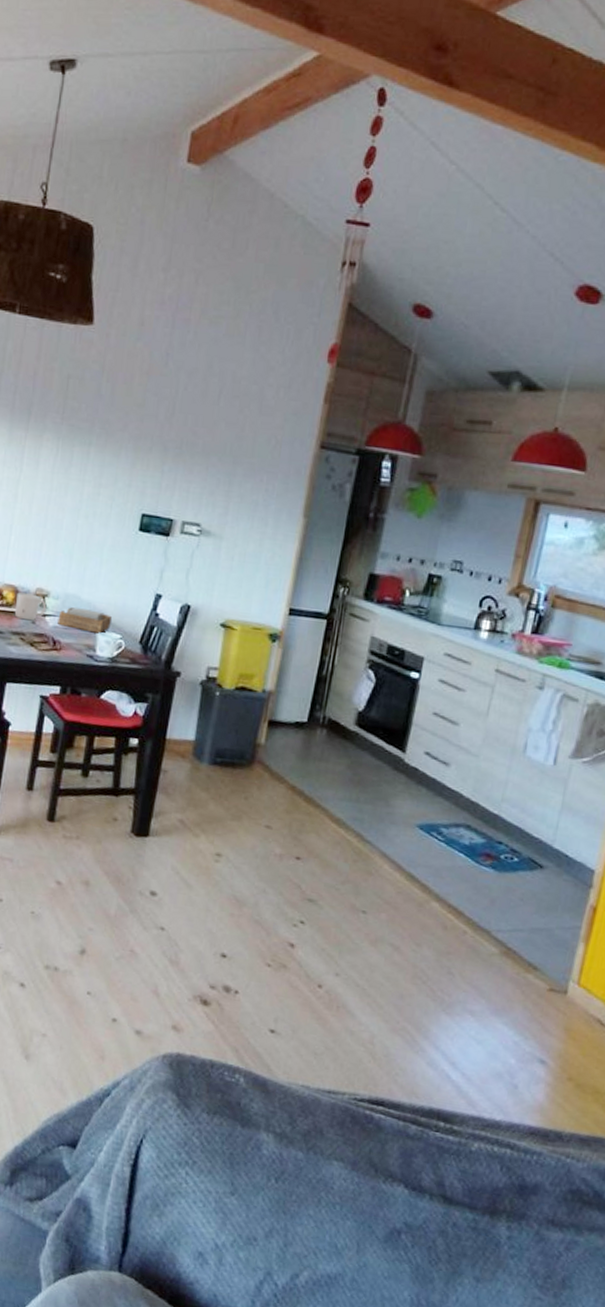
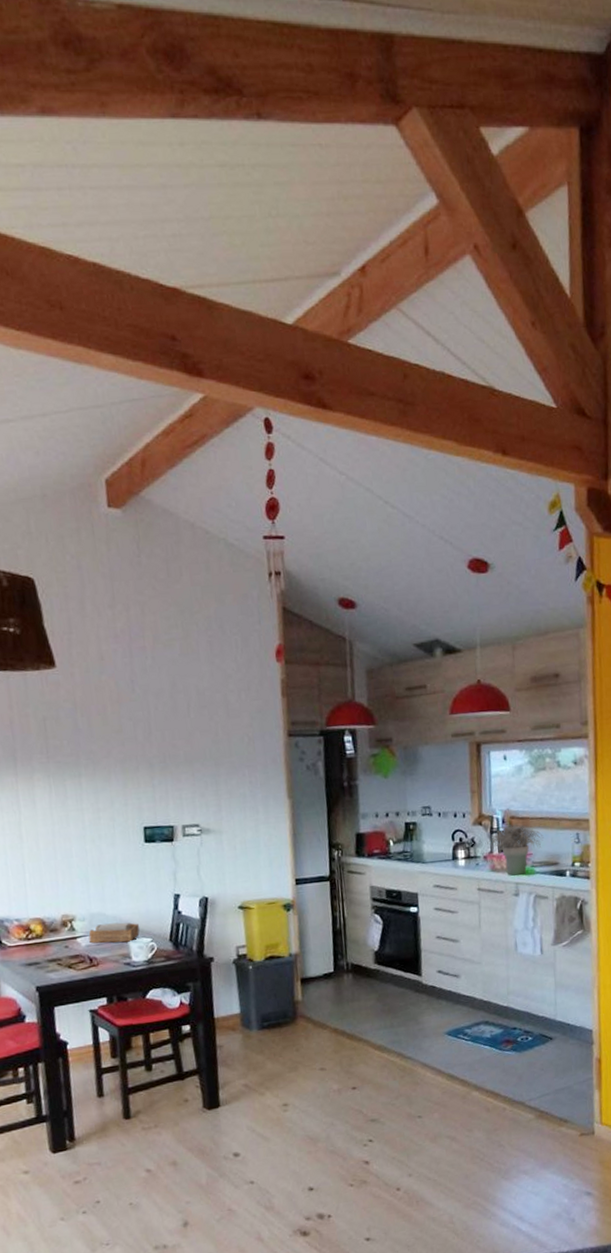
mug: present [14,592,47,621] -> none [44,921,76,947]
potted plant: none [518,604,591,668] -> present [486,824,544,877]

